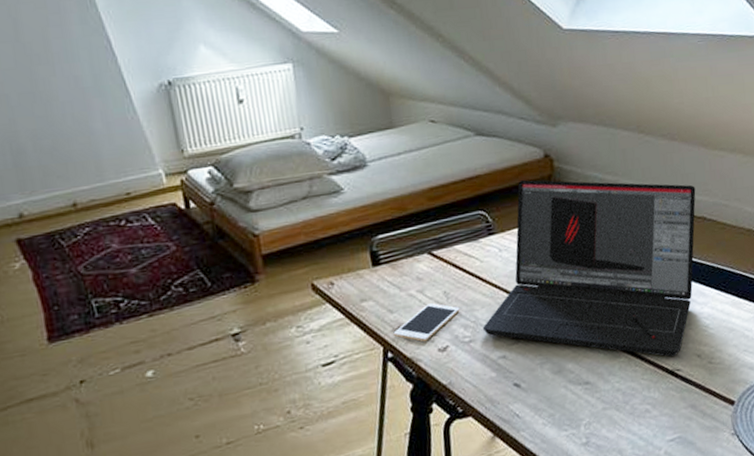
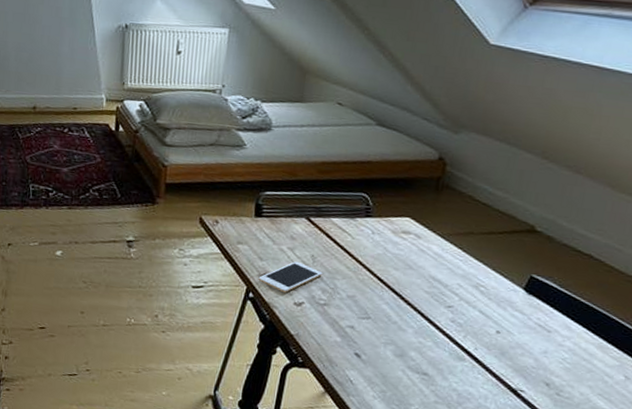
laptop: present [482,180,696,357] -> none [338,175,590,377]

